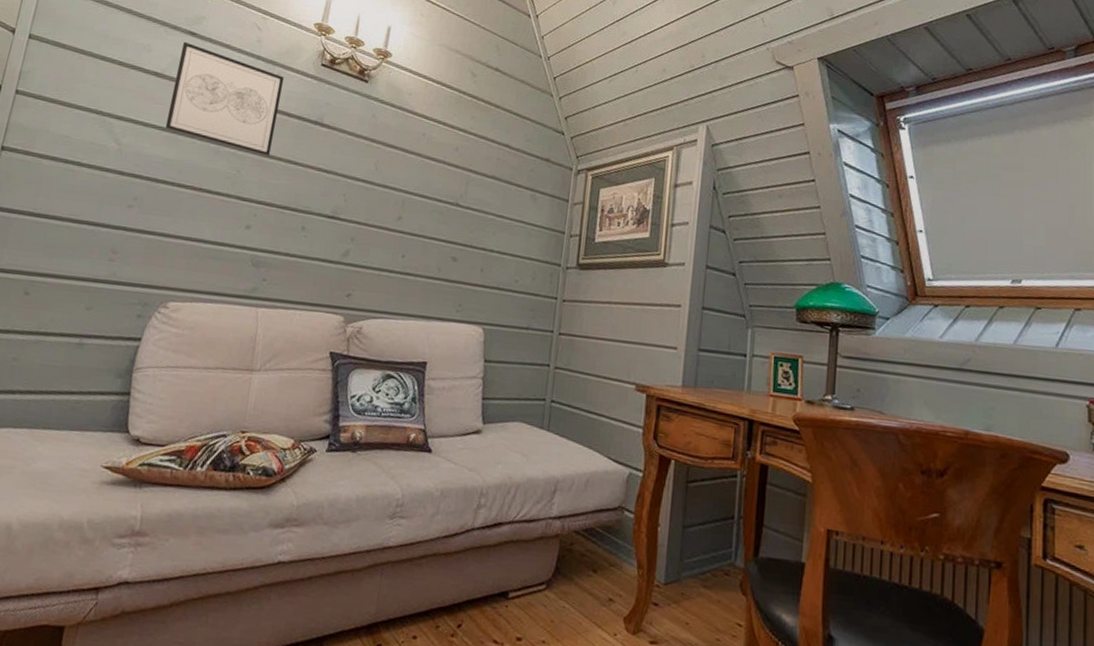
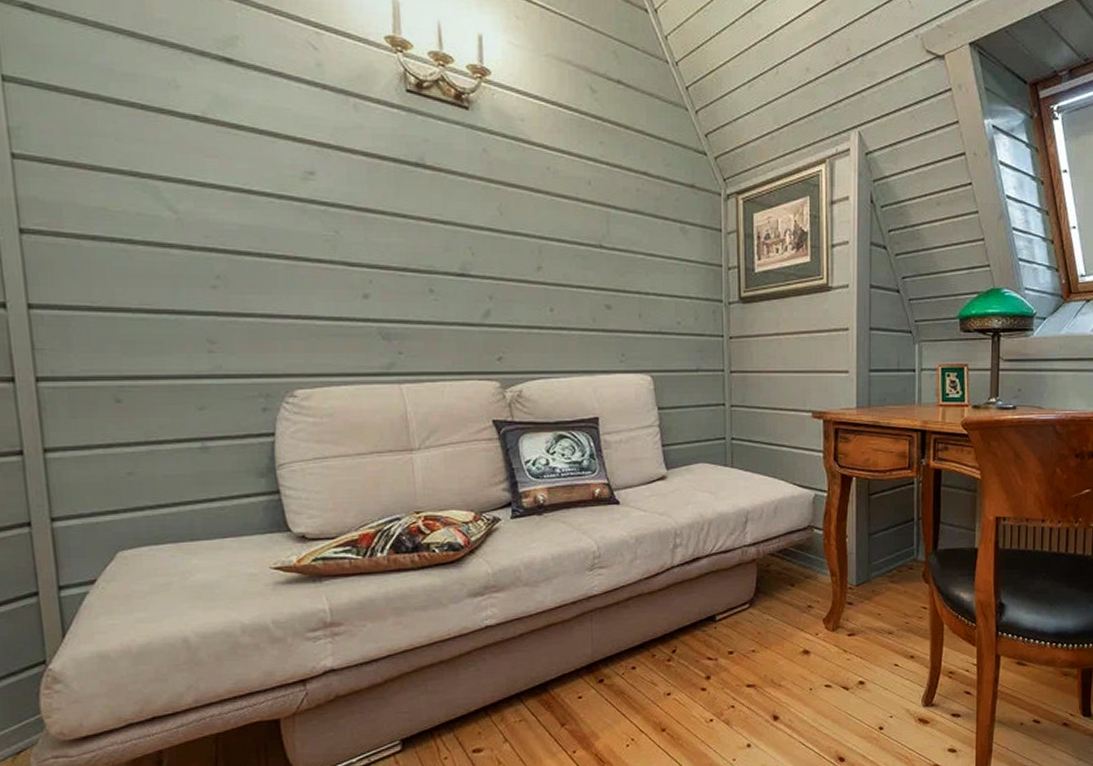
wall art: present [164,41,284,158] -> none [219,71,371,212]

